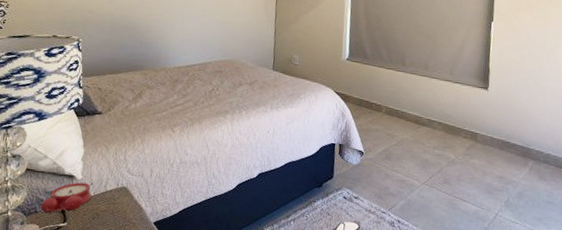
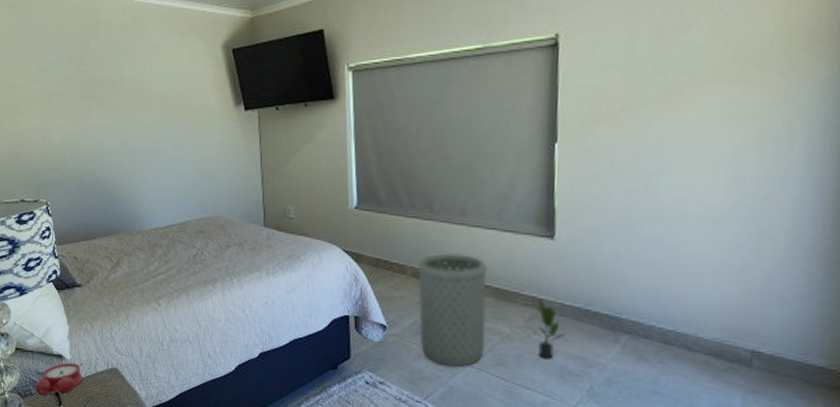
laundry basket: none [388,97,441,185] -> present [418,253,488,368]
potted plant: none [469,134,493,179] -> present [531,299,566,359]

